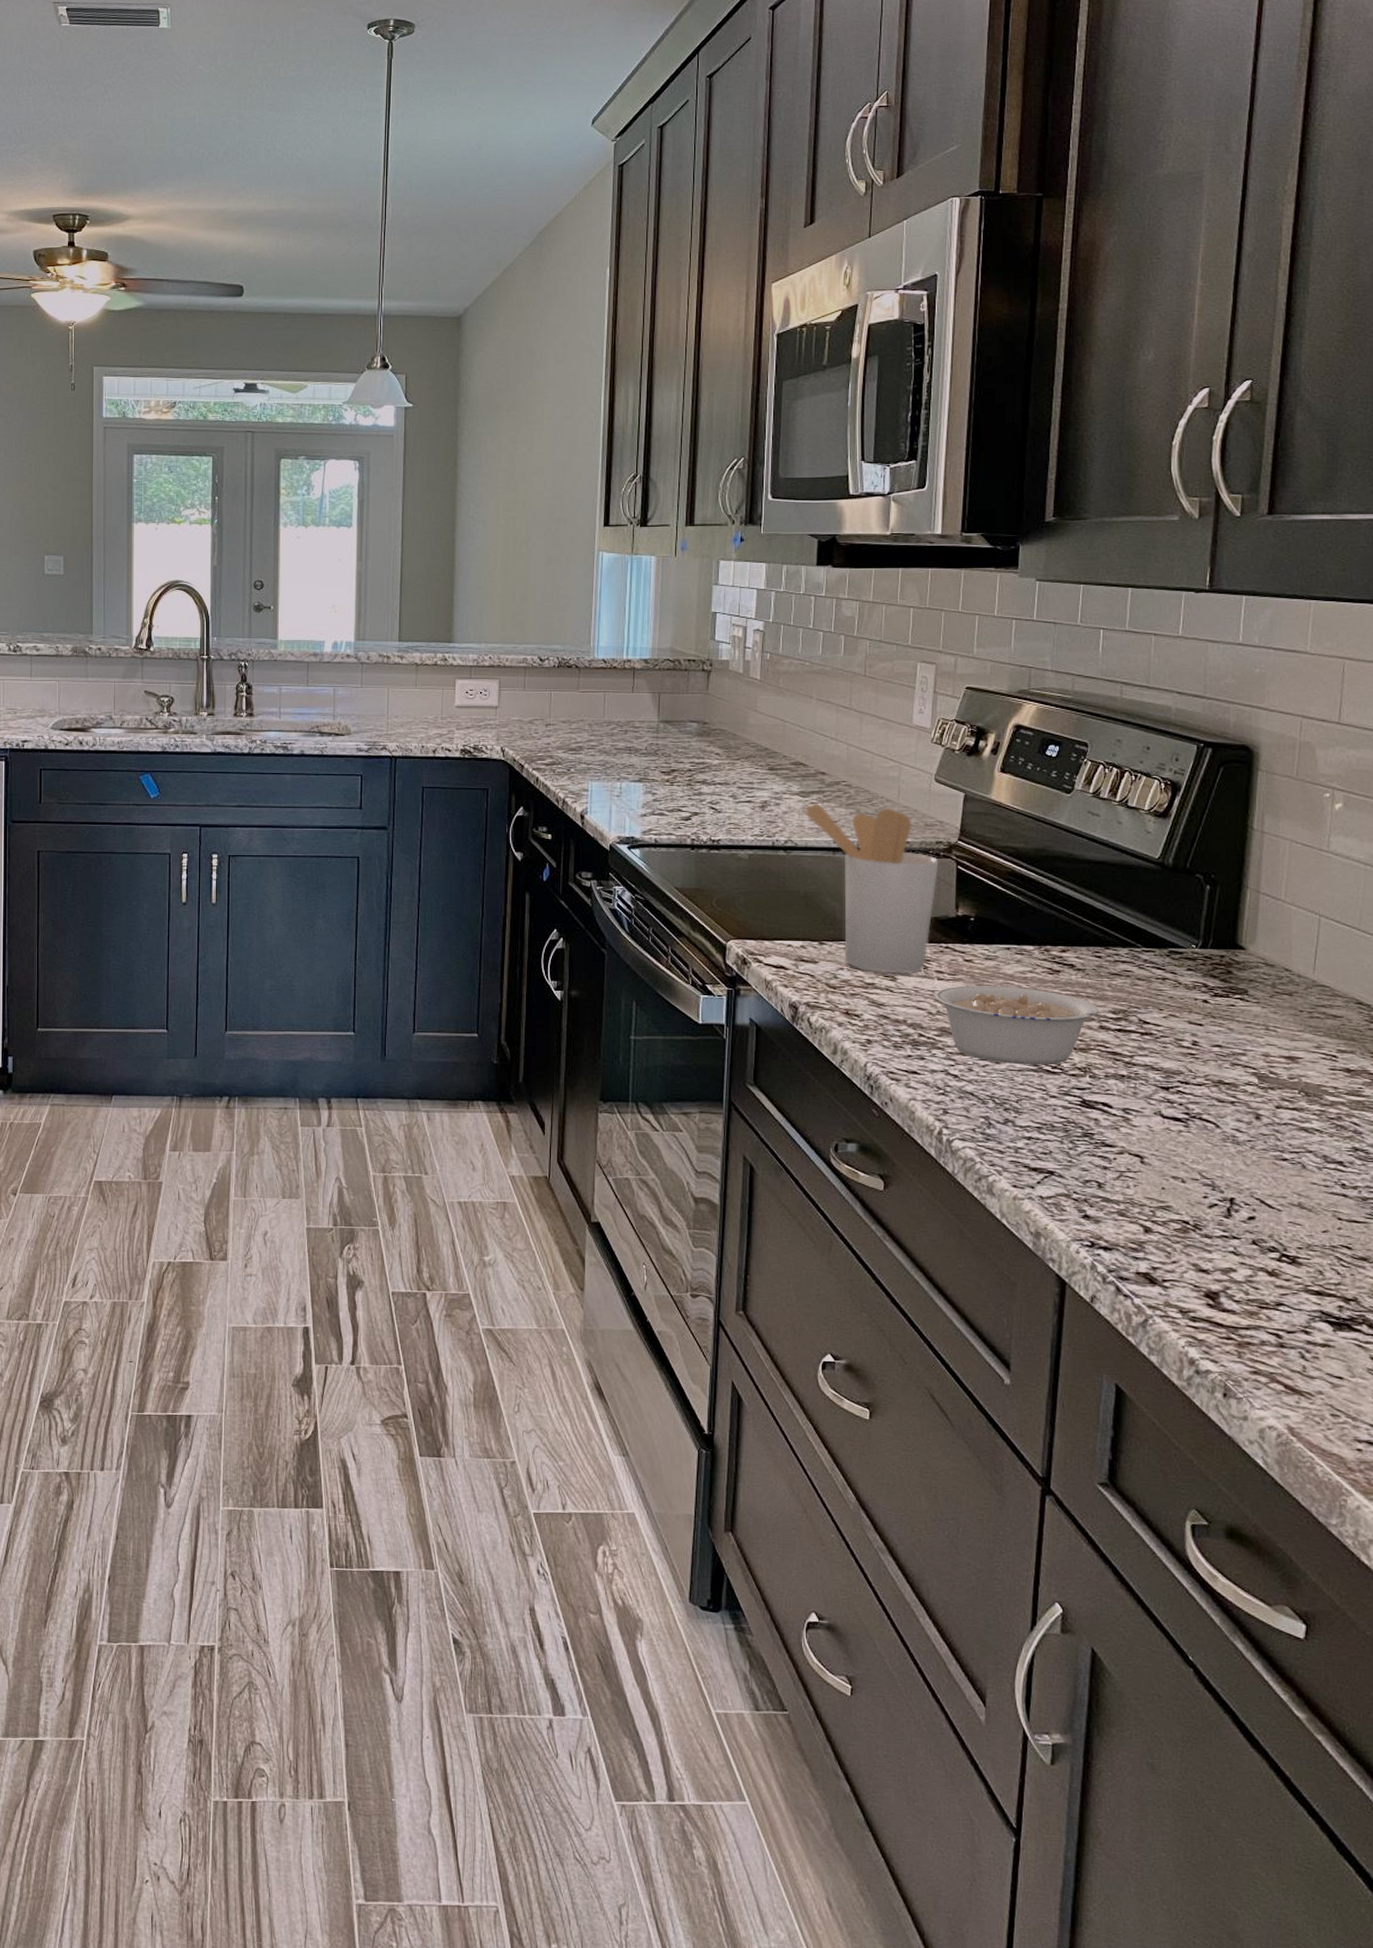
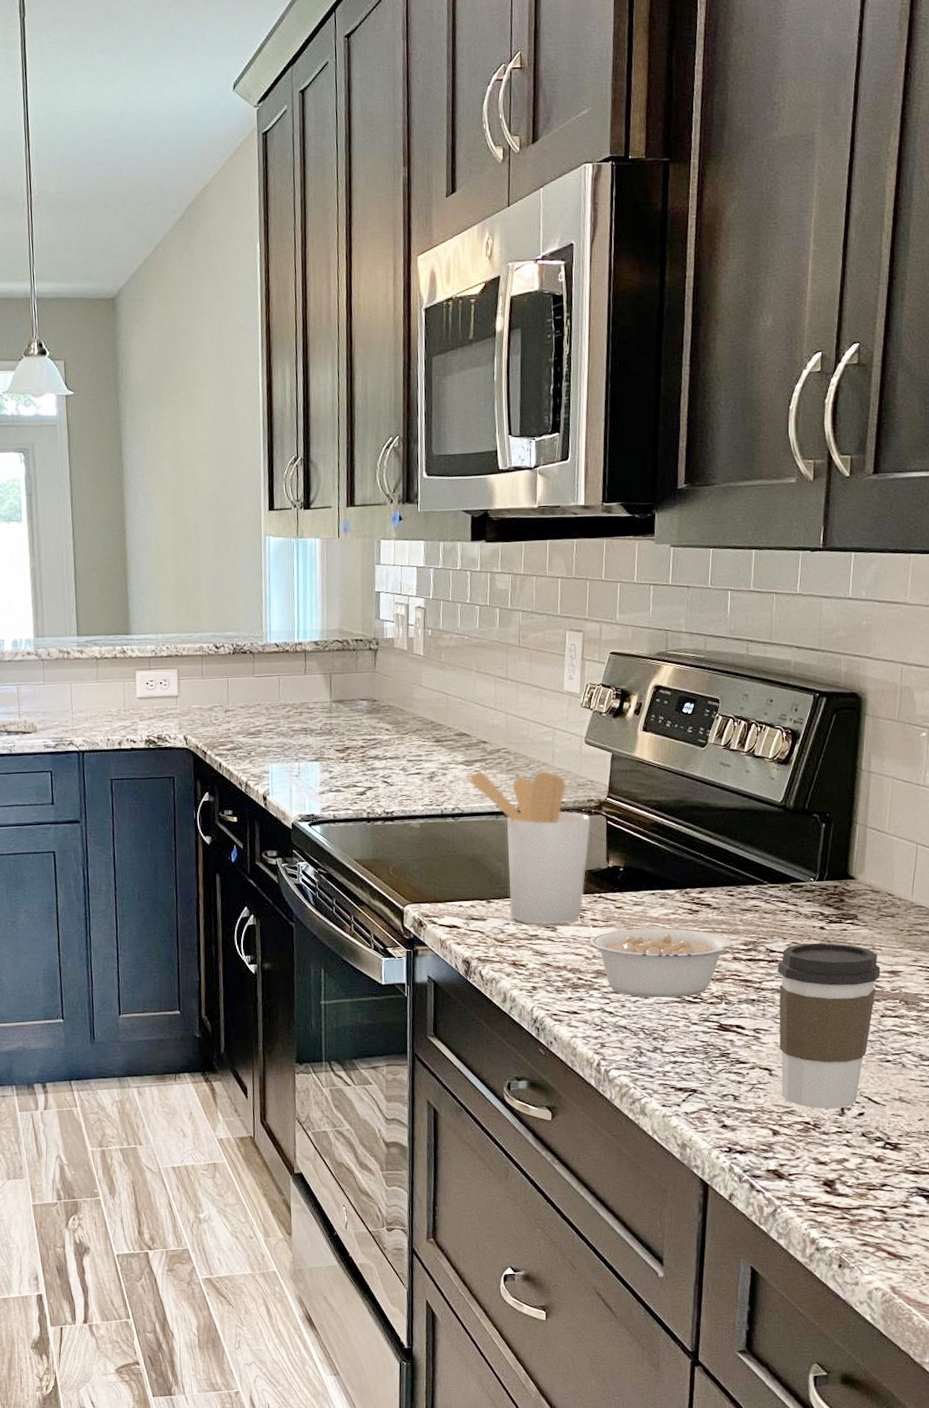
coffee cup: none [1152,1017,1276,1210] -> present [778,942,881,1109]

